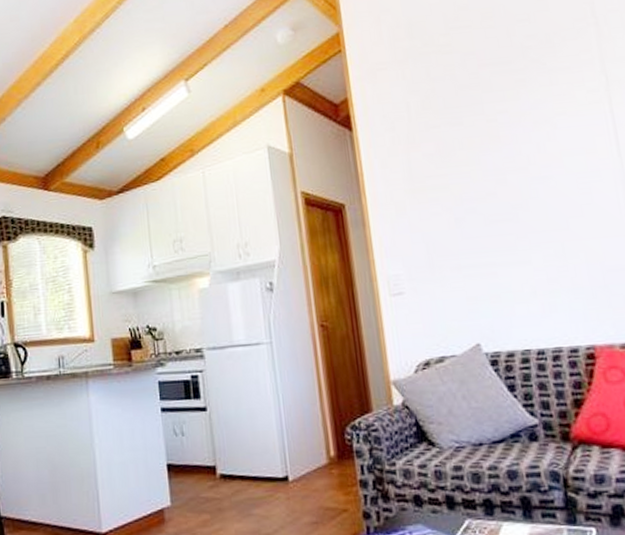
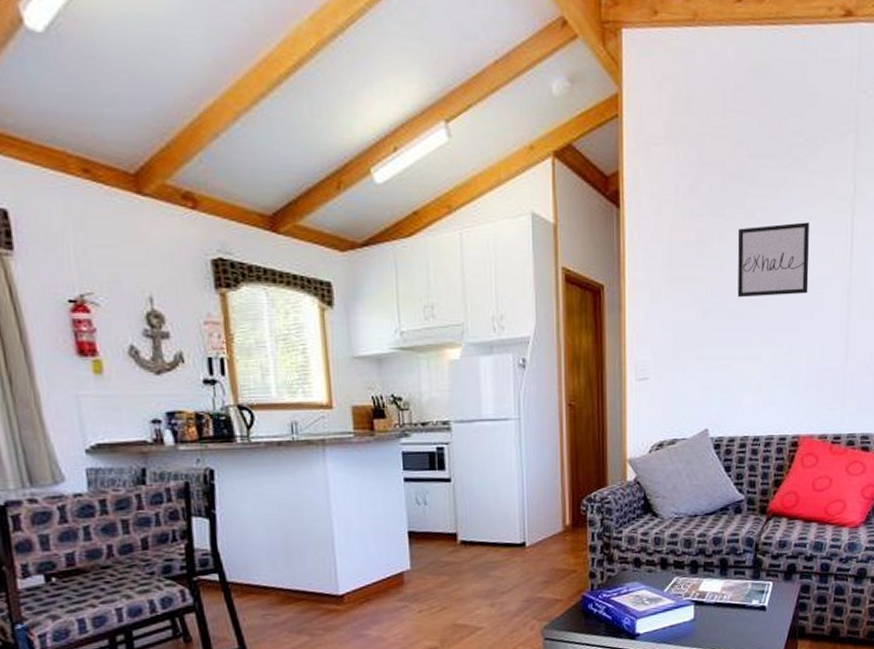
wall art: none [480,118,574,202] -> present [737,222,809,298]

